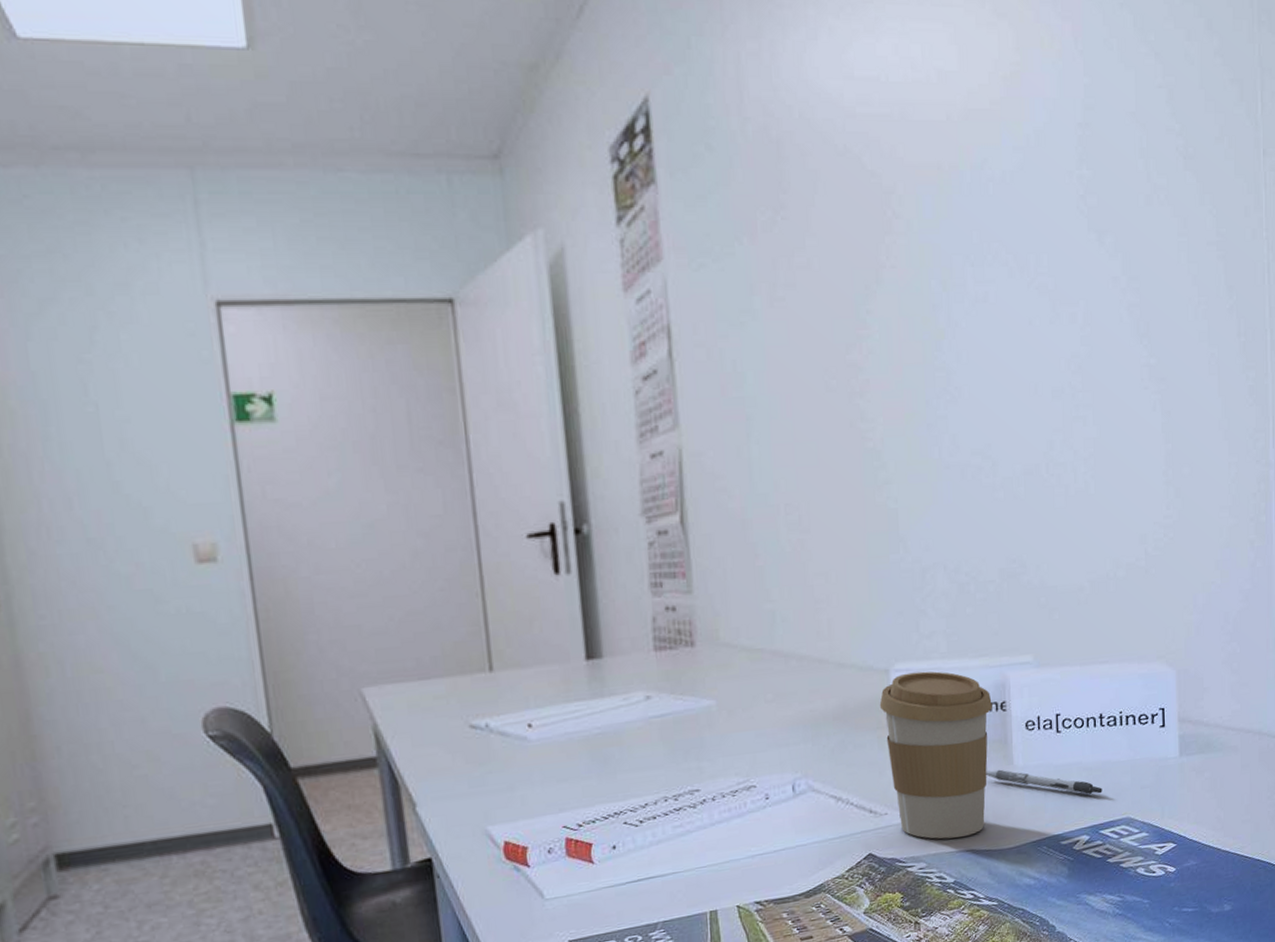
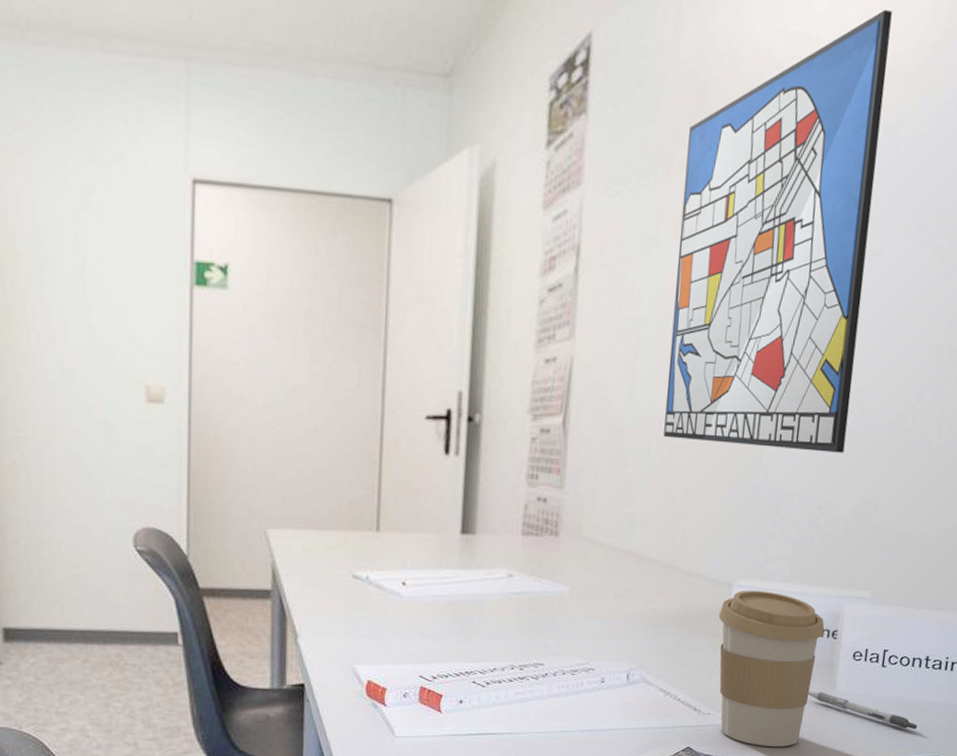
wall art: none [768,47,982,522] -> present [663,10,892,453]

